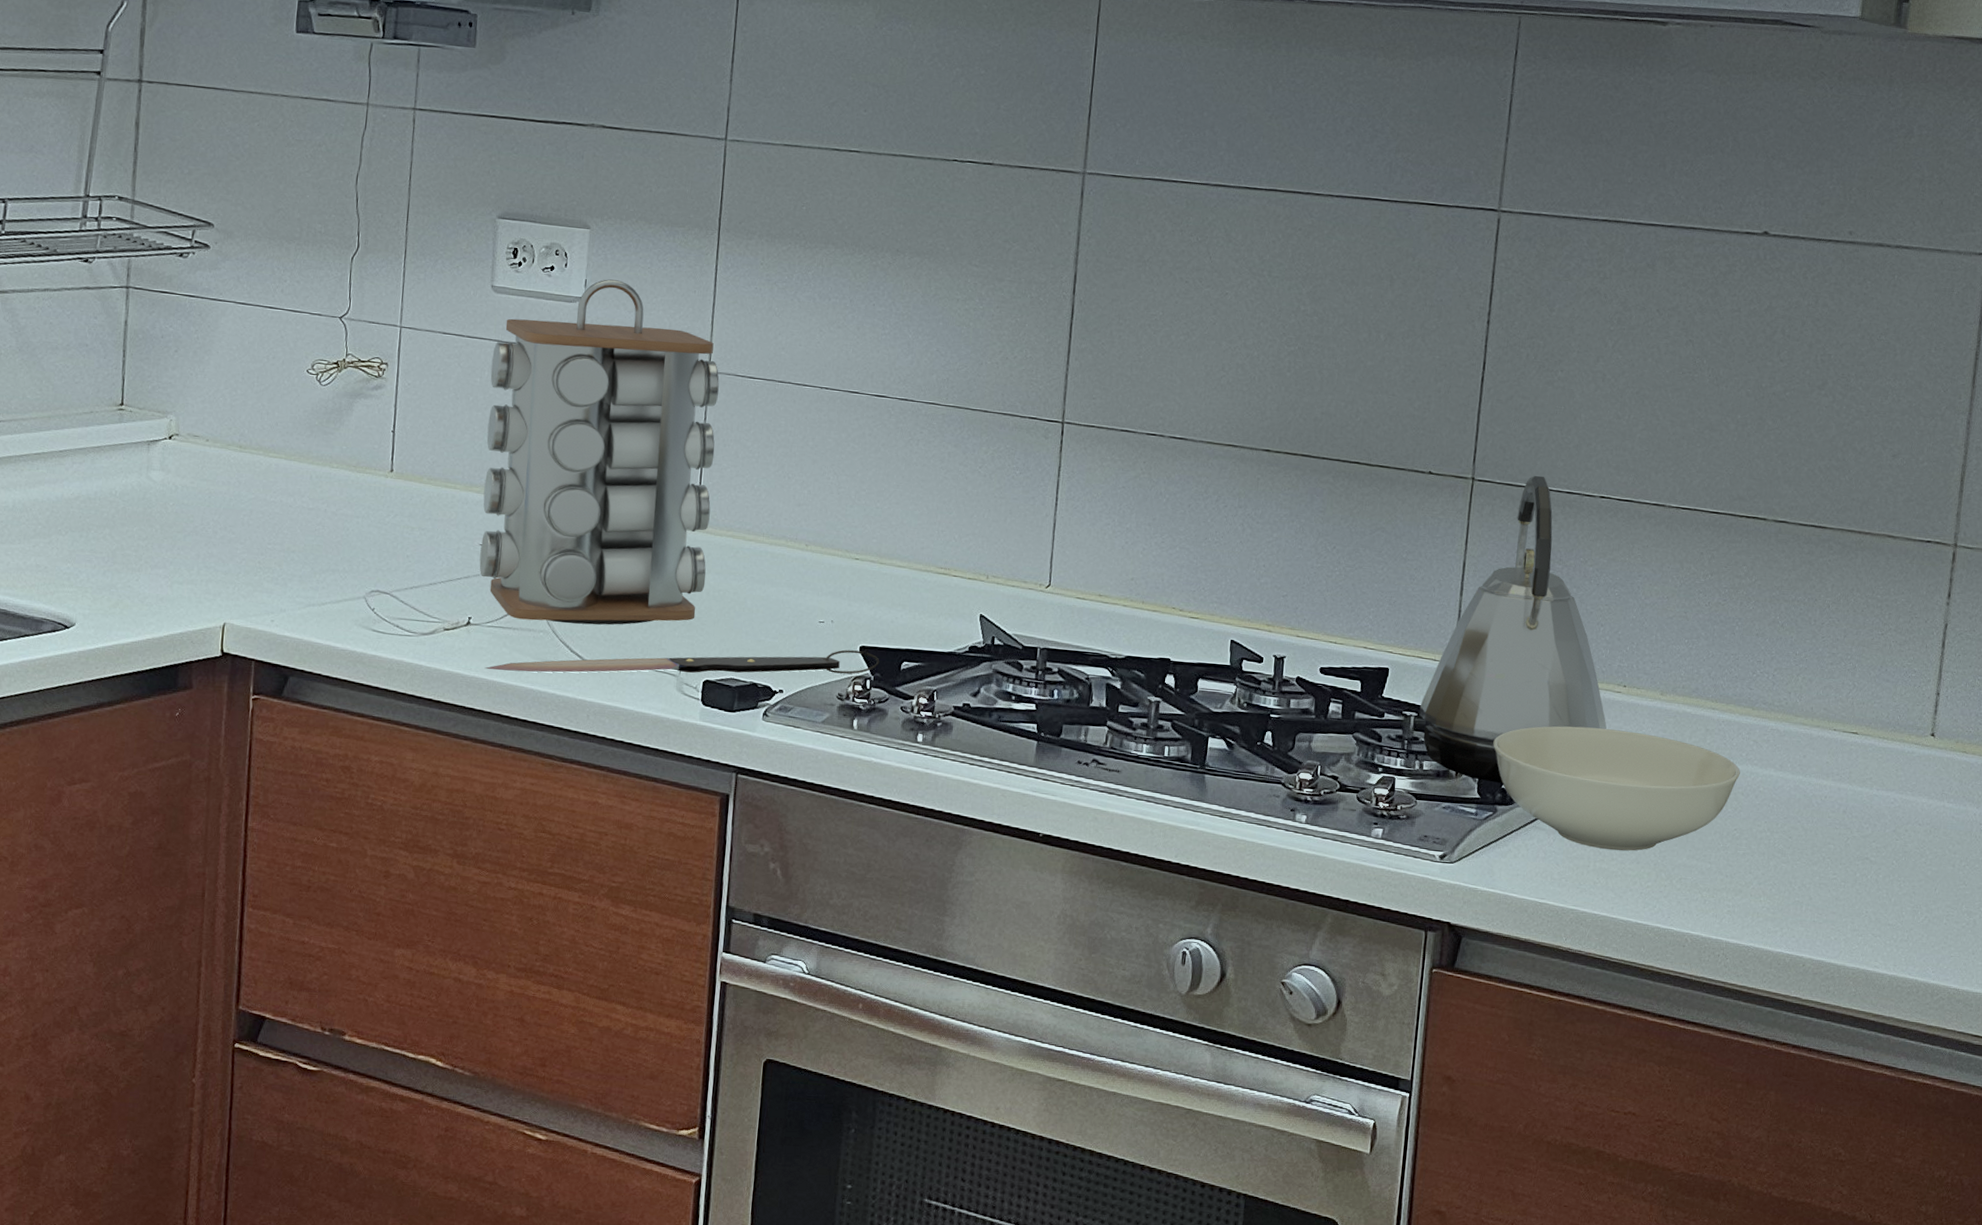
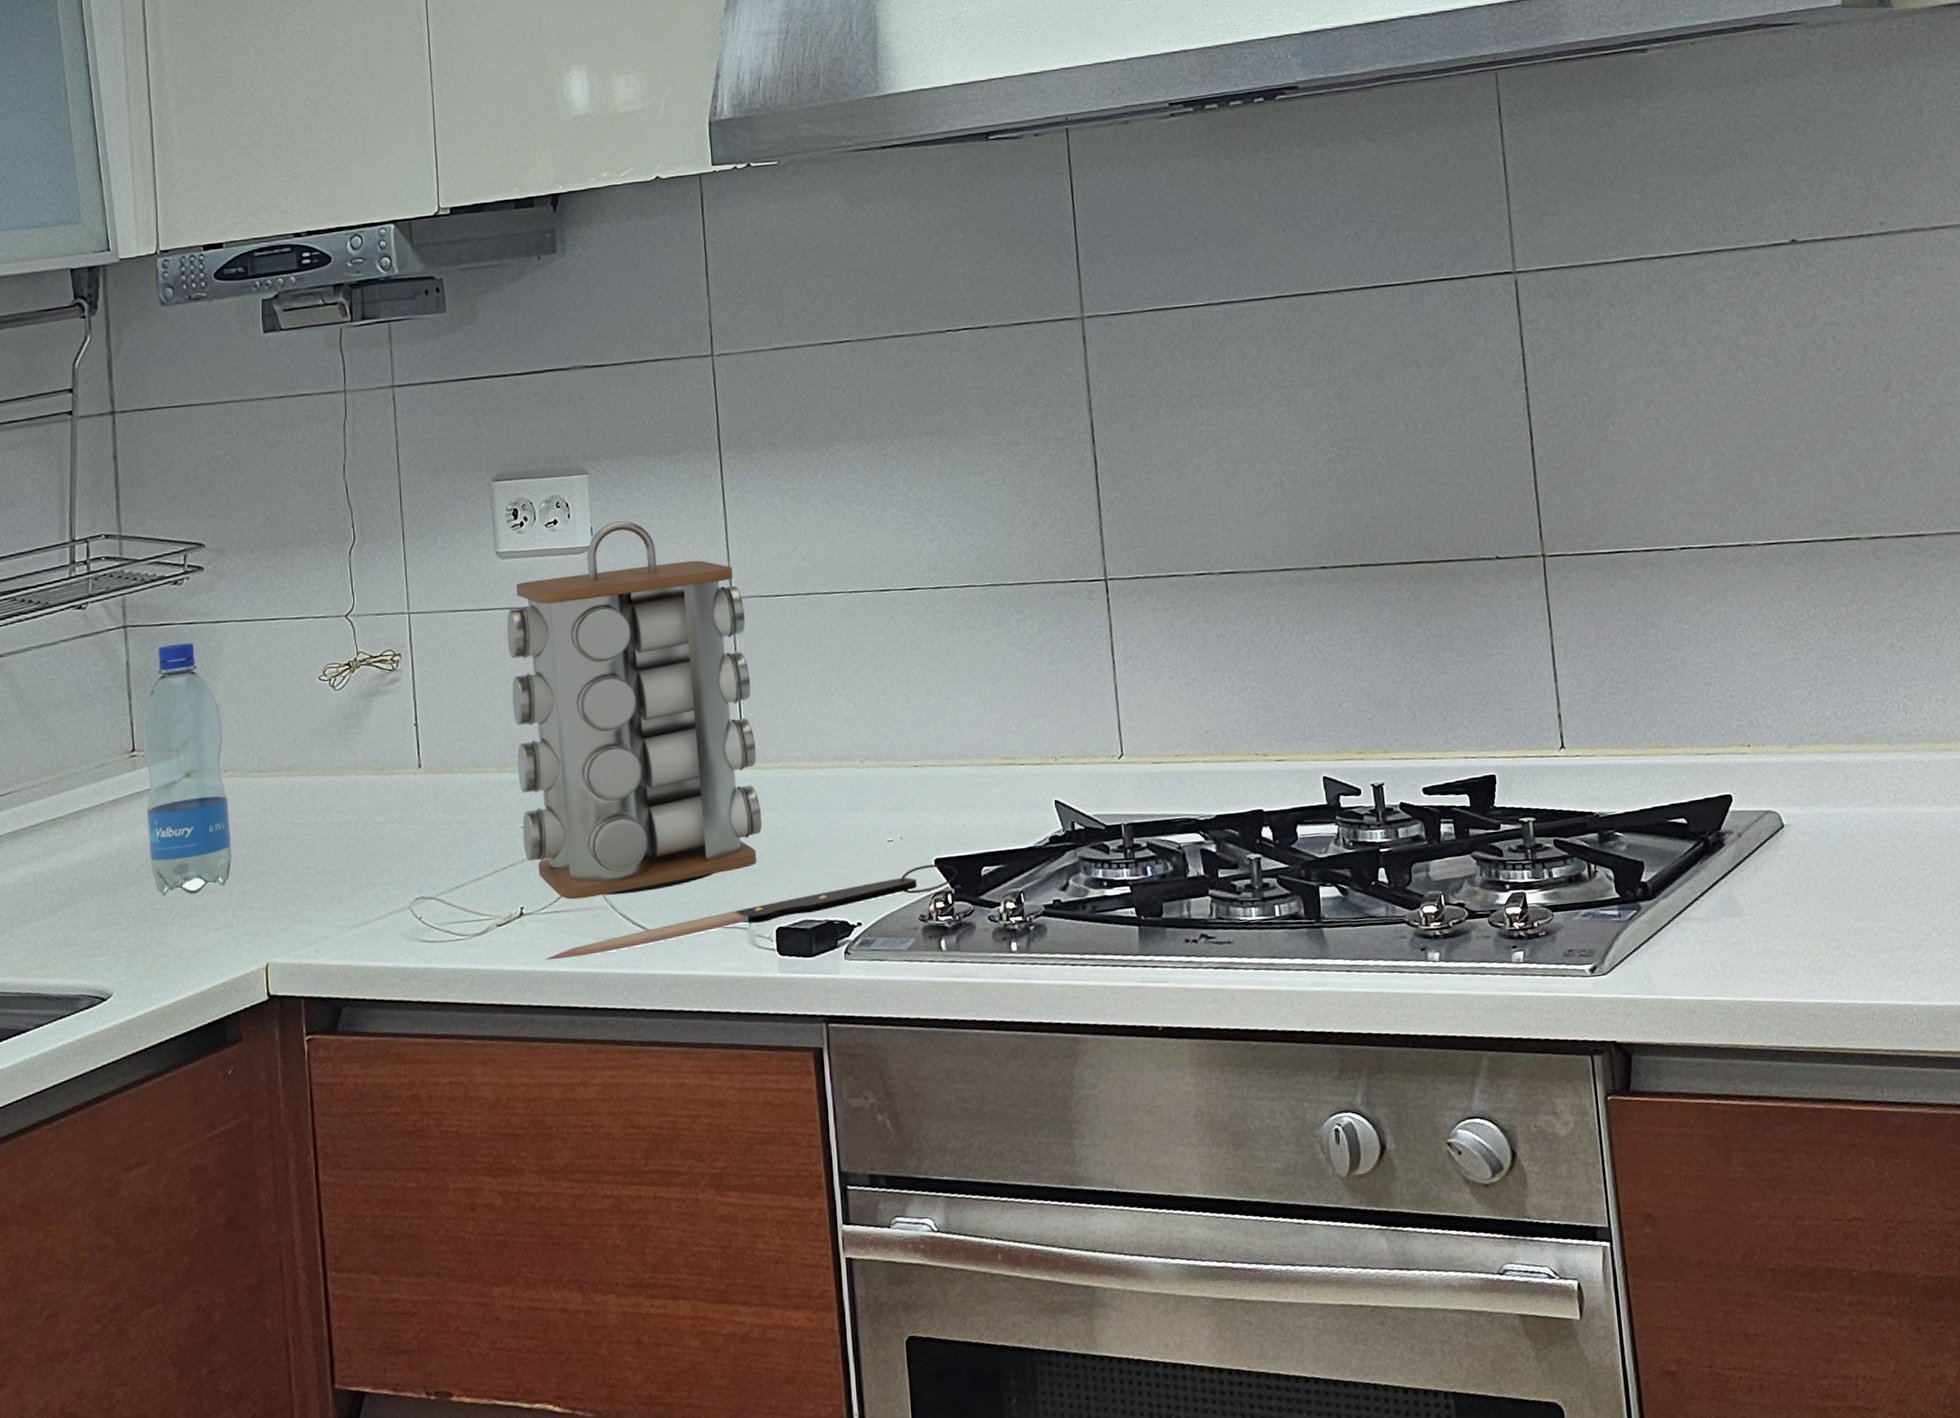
bottle: none [126,312,210,547] -> present [141,643,231,896]
kettle: present [1419,475,1607,783] -> none [1536,538,1739,878]
bowl: present [1493,726,1741,851] -> none [1621,792,1892,929]

